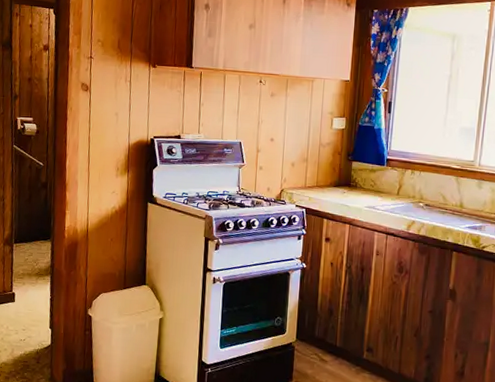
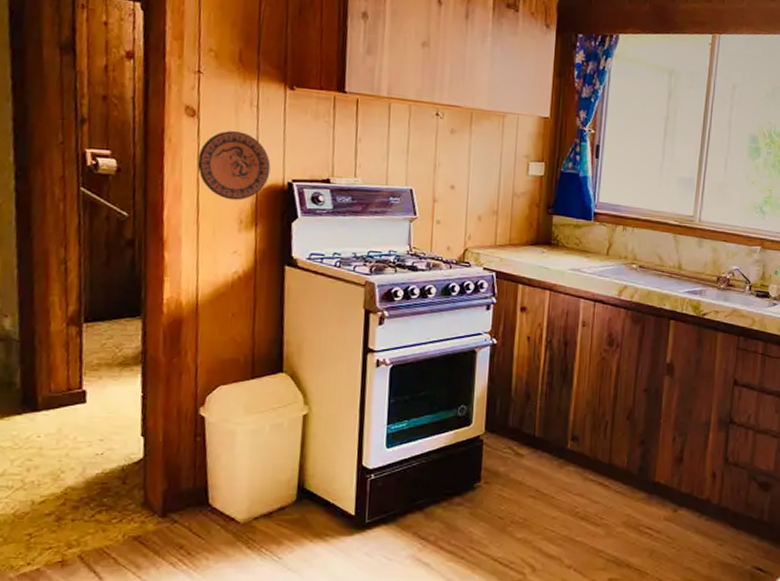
decorative plate: none [89,101,139,153] -> present [198,131,271,201]

